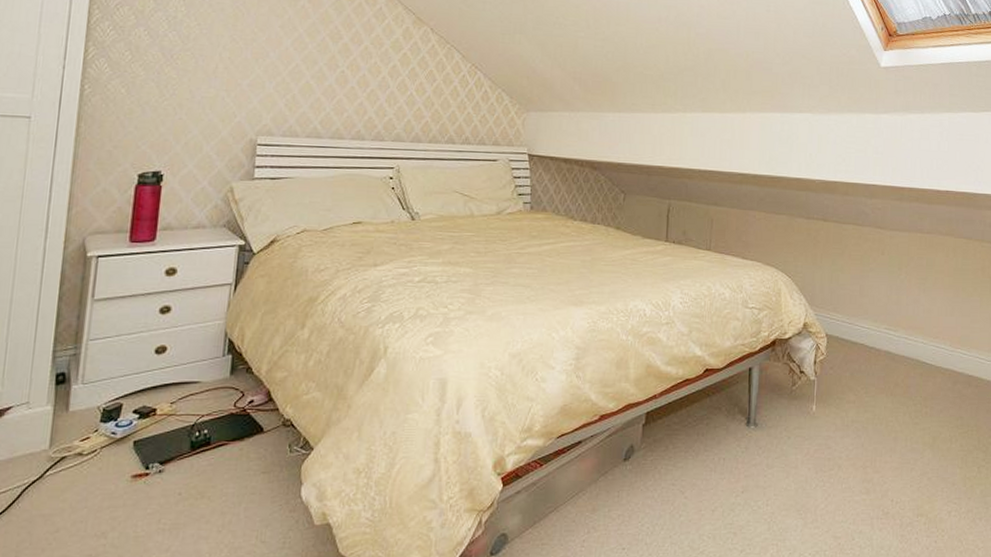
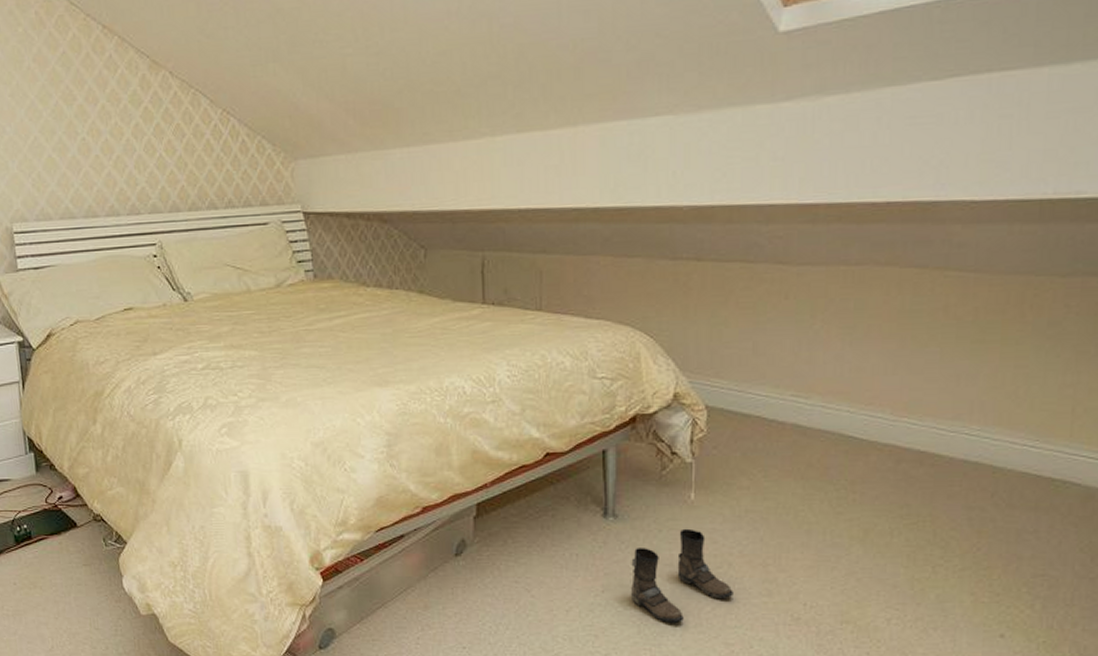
boots: none [763,436,841,519] -> present [630,528,733,623]

